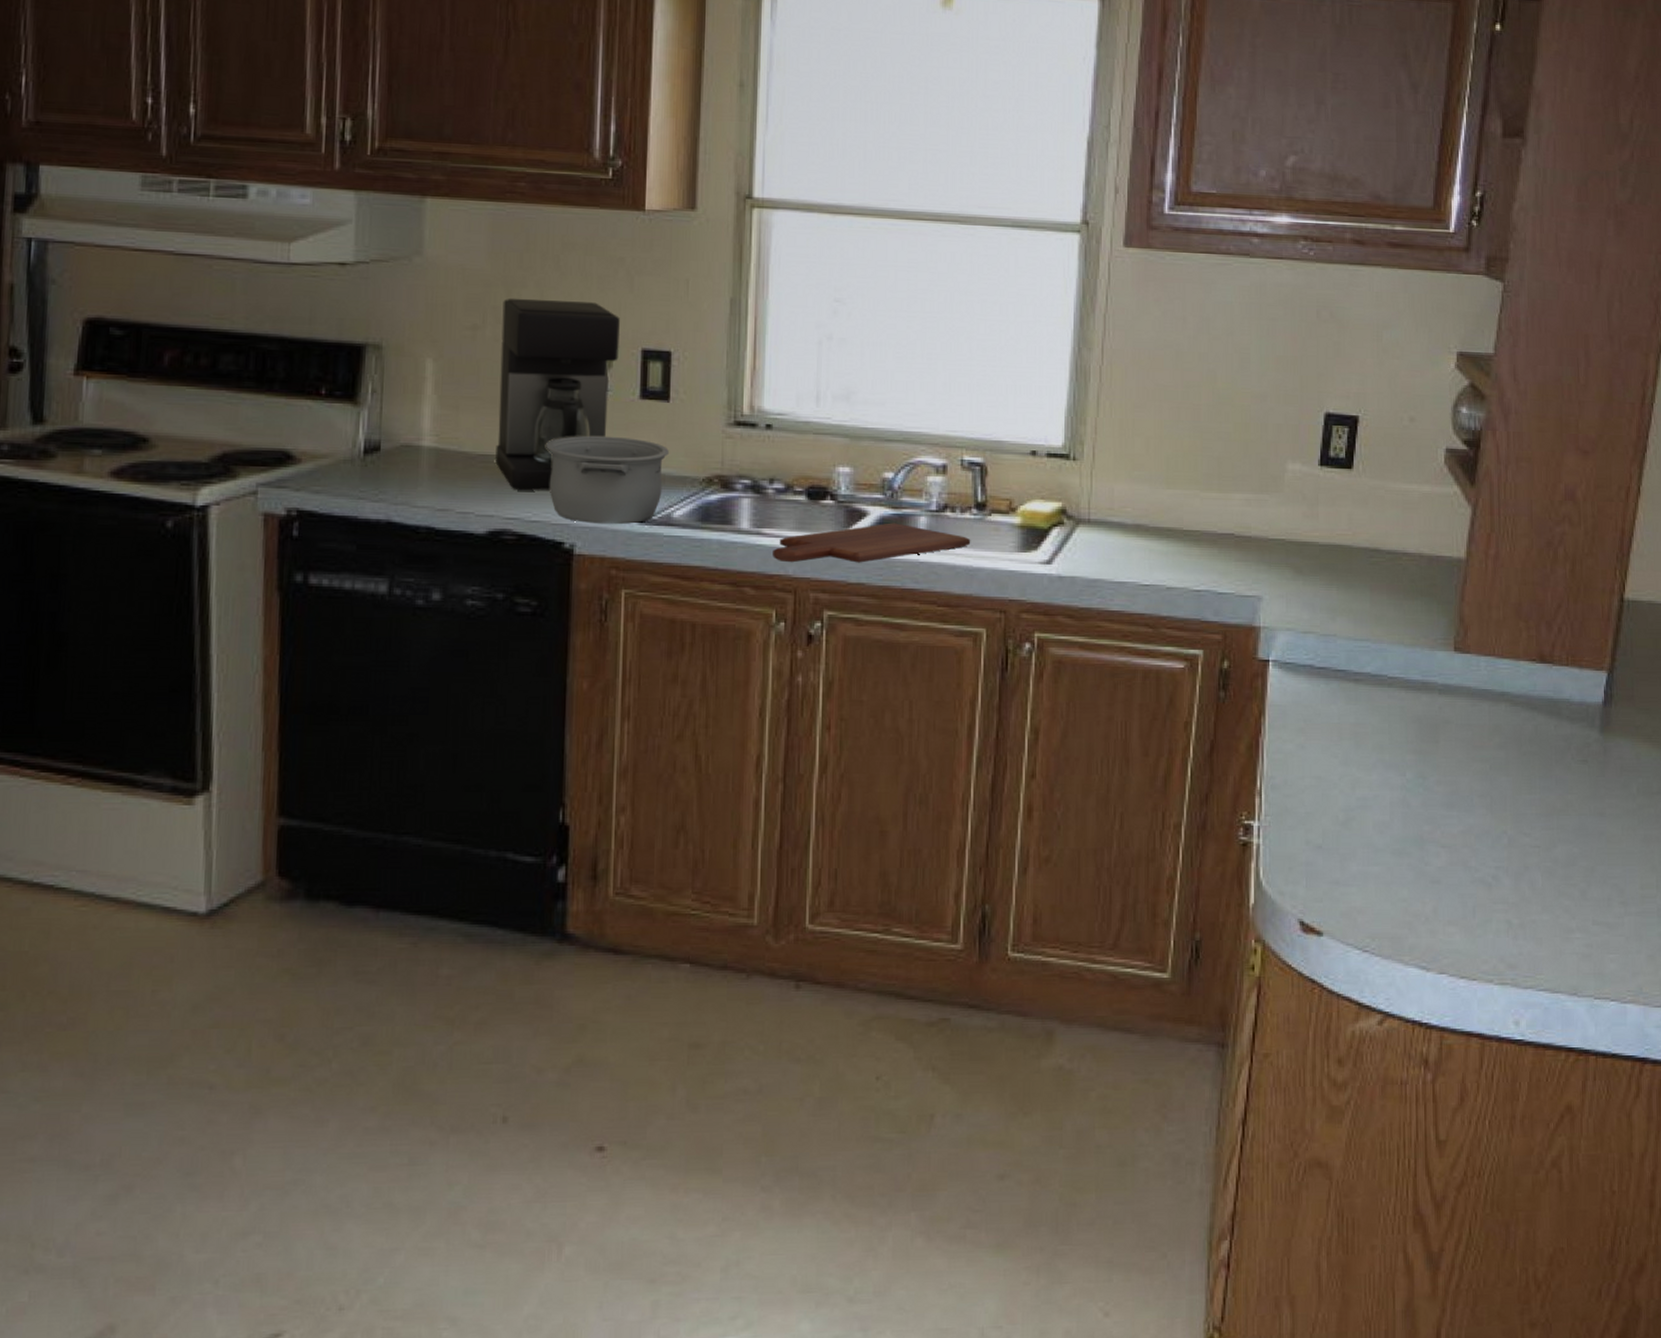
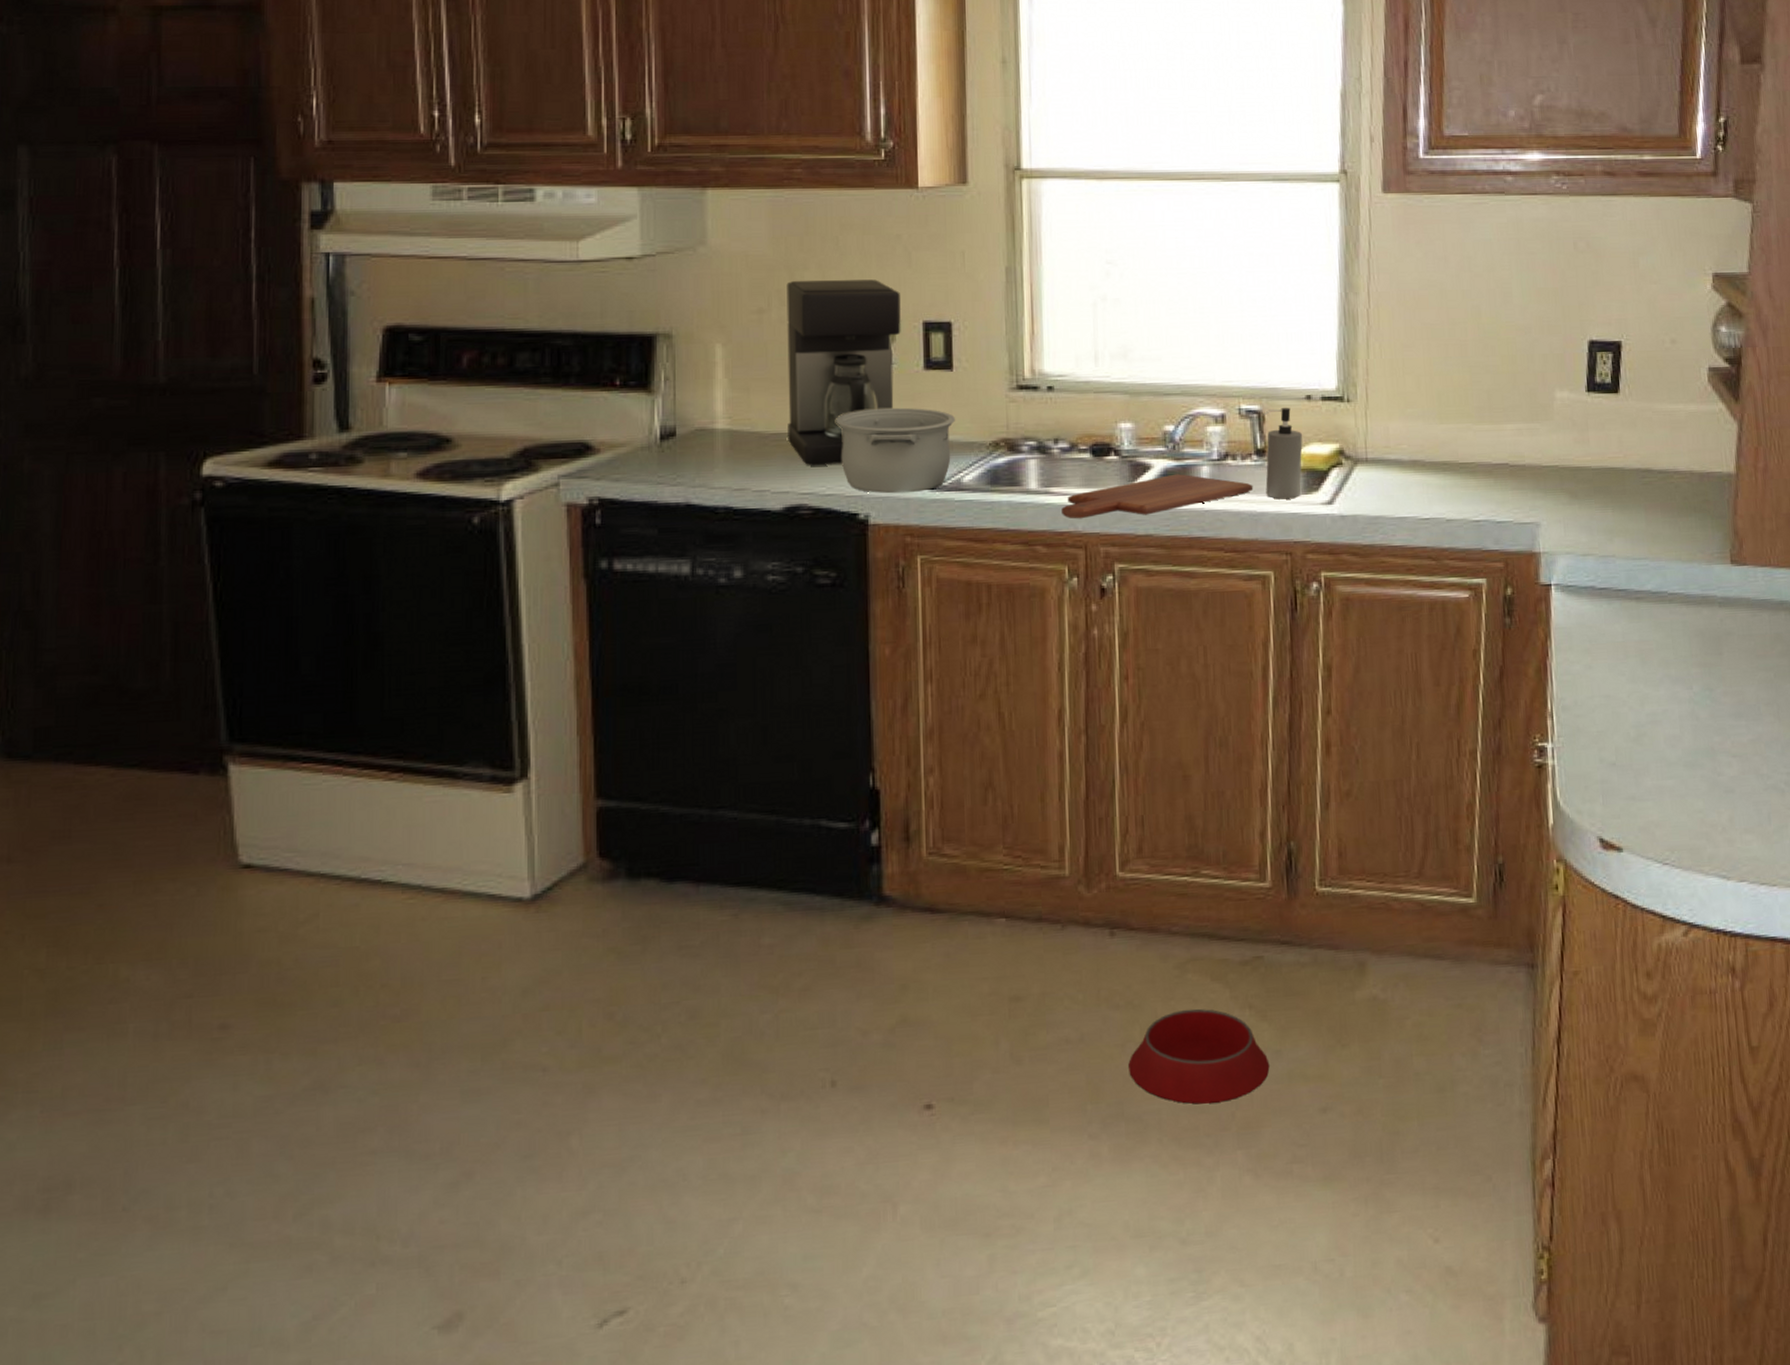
pet bowl: none [806,1067,949,1163] -> present [1128,1008,1270,1104]
soap dispenser: none [984,461,1024,556] -> present [1263,407,1303,500]

